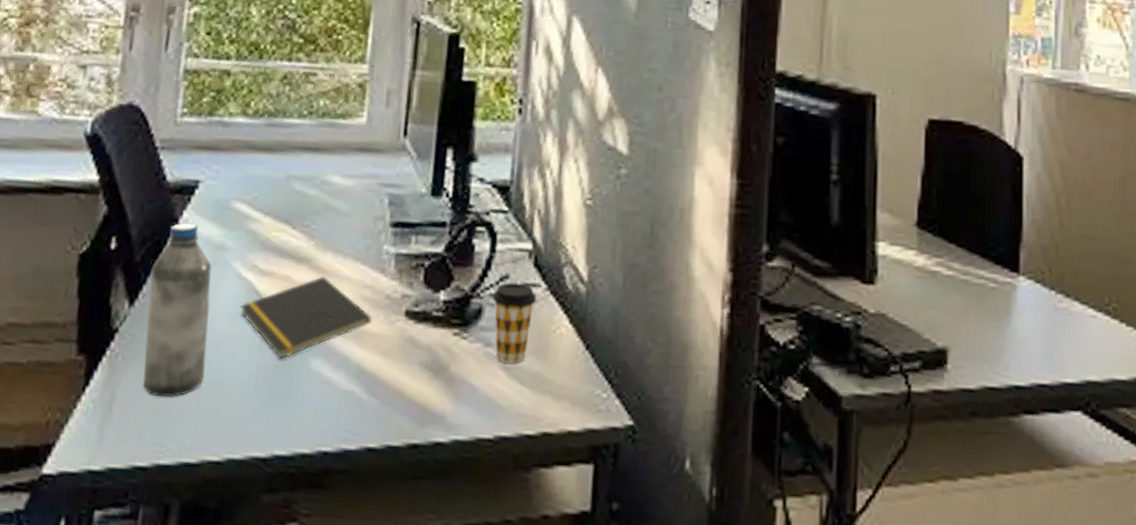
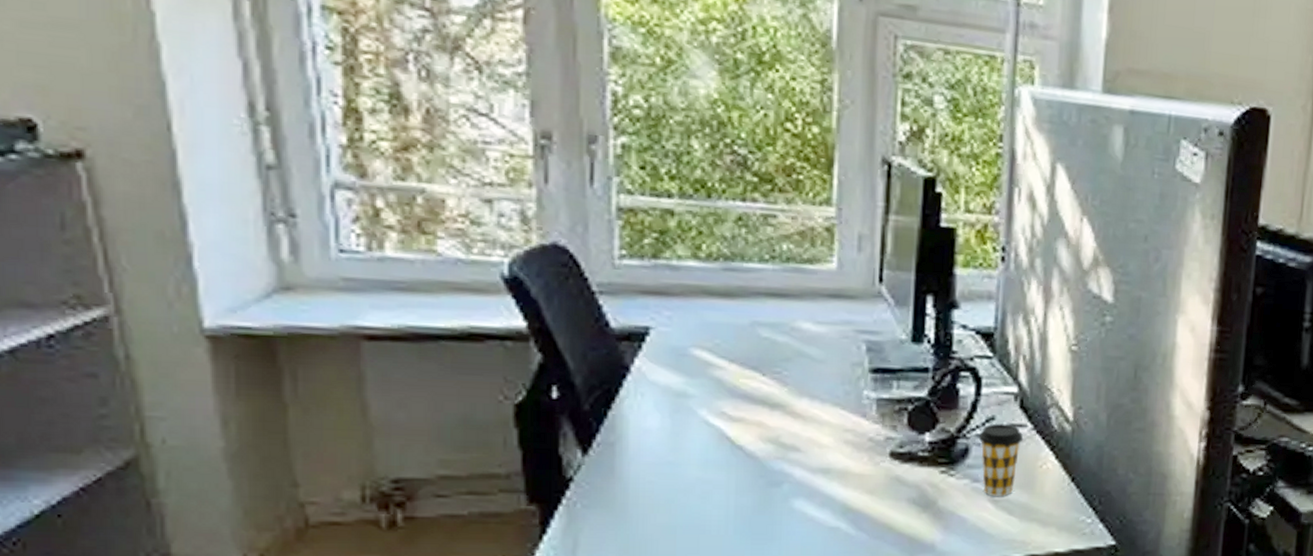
water bottle: present [142,222,212,398] -> none [603,370,678,541]
notepad: present [240,276,372,359] -> none [711,421,855,501]

